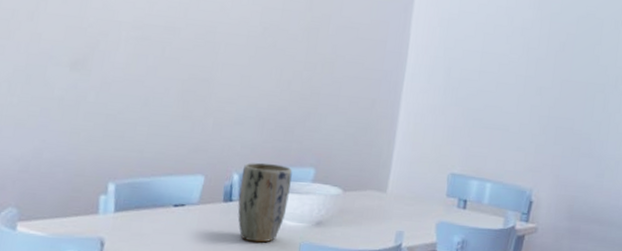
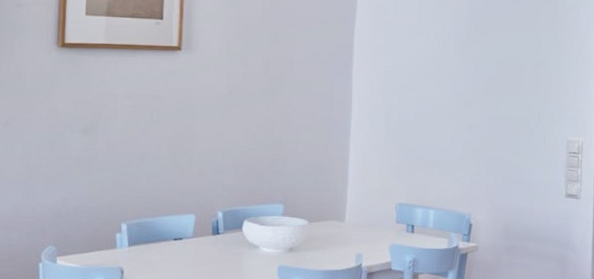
plant pot: present [237,162,293,243] -> none [224,201,265,267]

